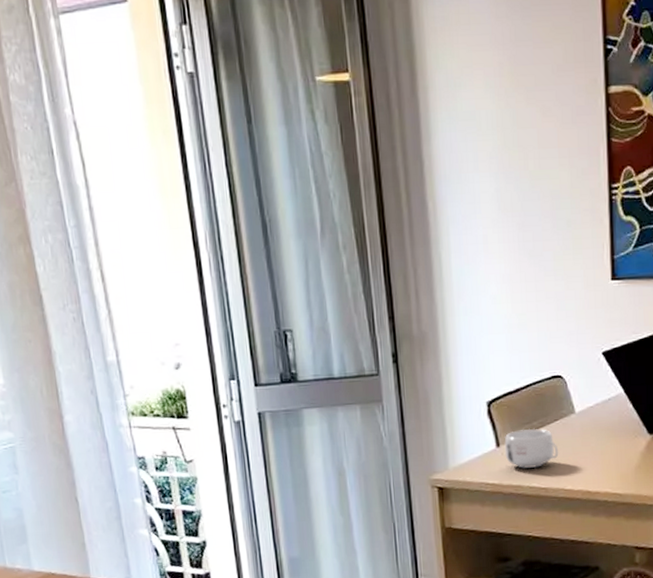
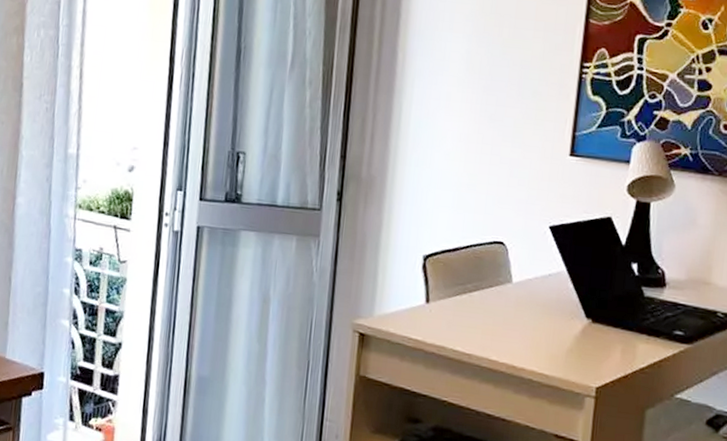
mug: present [504,428,559,468] -> none [433,289,489,332]

